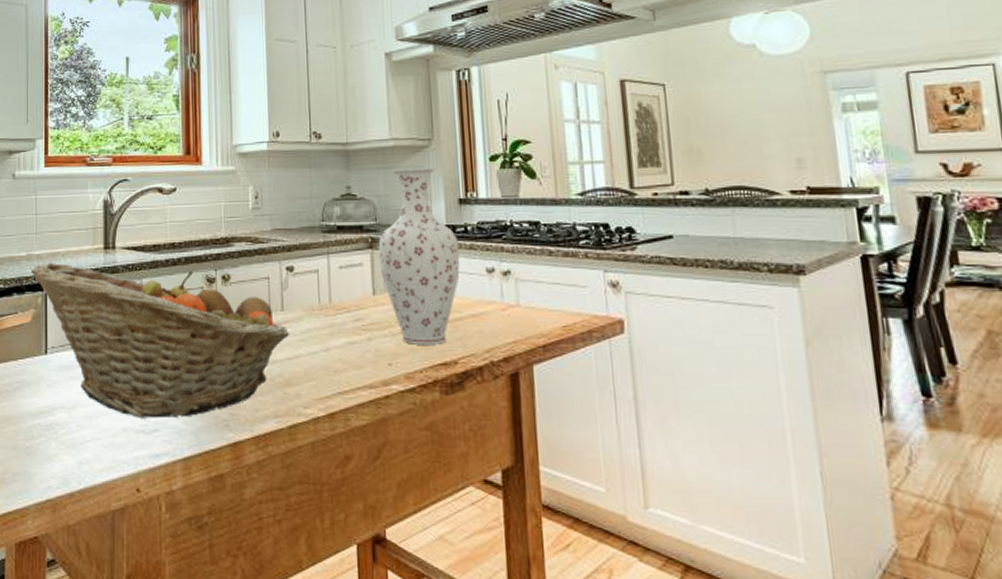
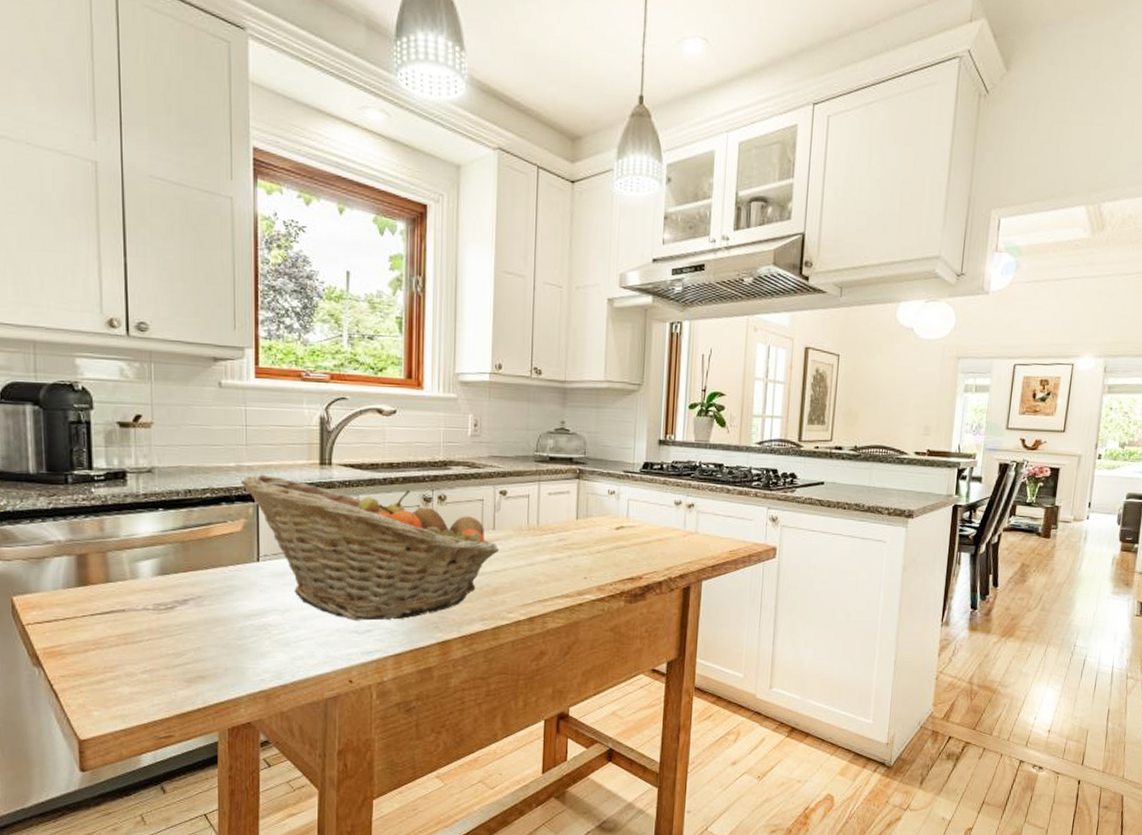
vase: present [378,168,460,345] -> none [584,409,655,563]

